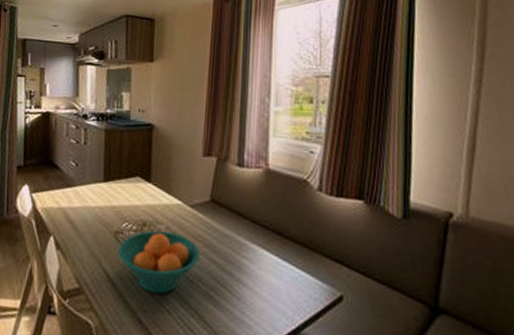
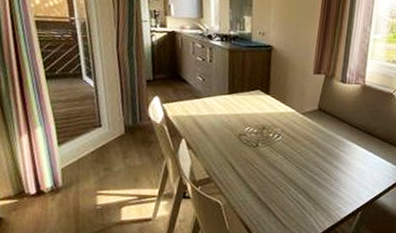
fruit bowl: present [118,230,201,294] -> none [242,132,309,179]

